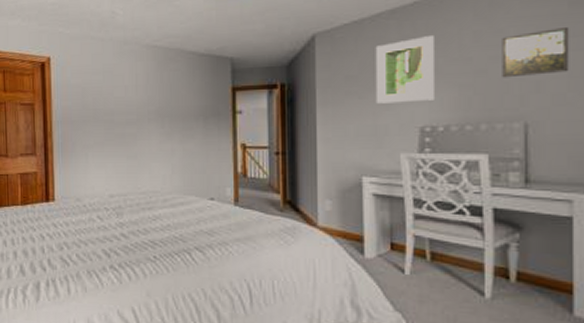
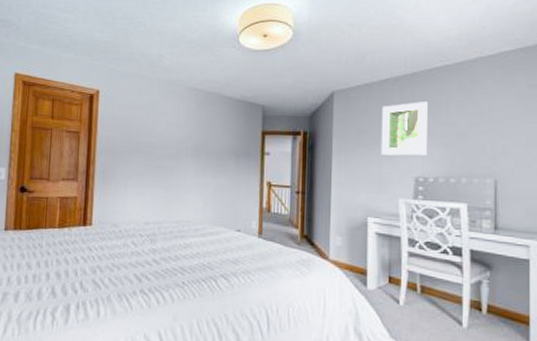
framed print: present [502,26,570,78] -> none [478,104,528,142]

